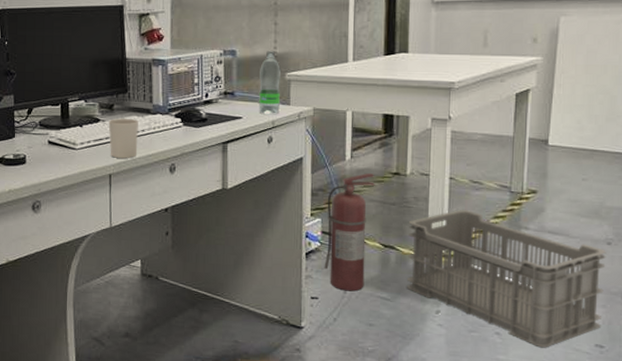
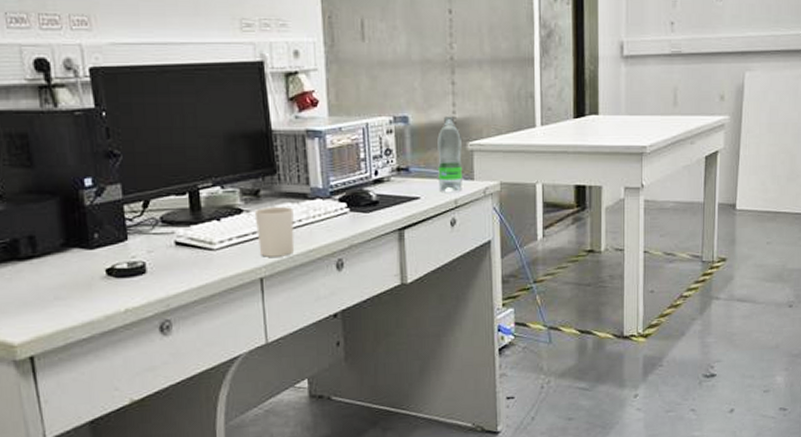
fire extinguisher: present [324,173,375,292] -> none [519,253,569,386]
plastic crate: present [407,209,606,348] -> none [605,284,788,419]

